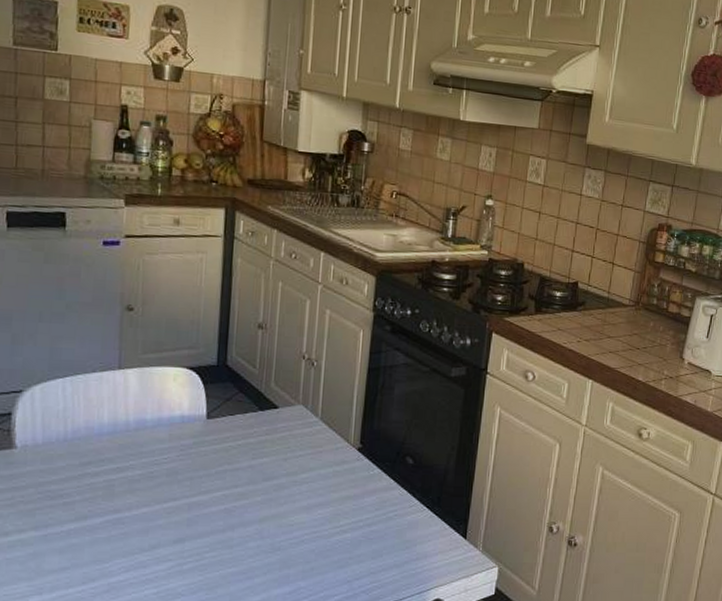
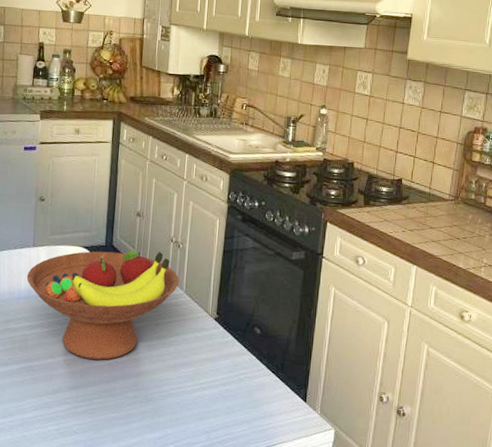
fruit bowl: none [110,371,313,505] -> present [26,251,179,360]

